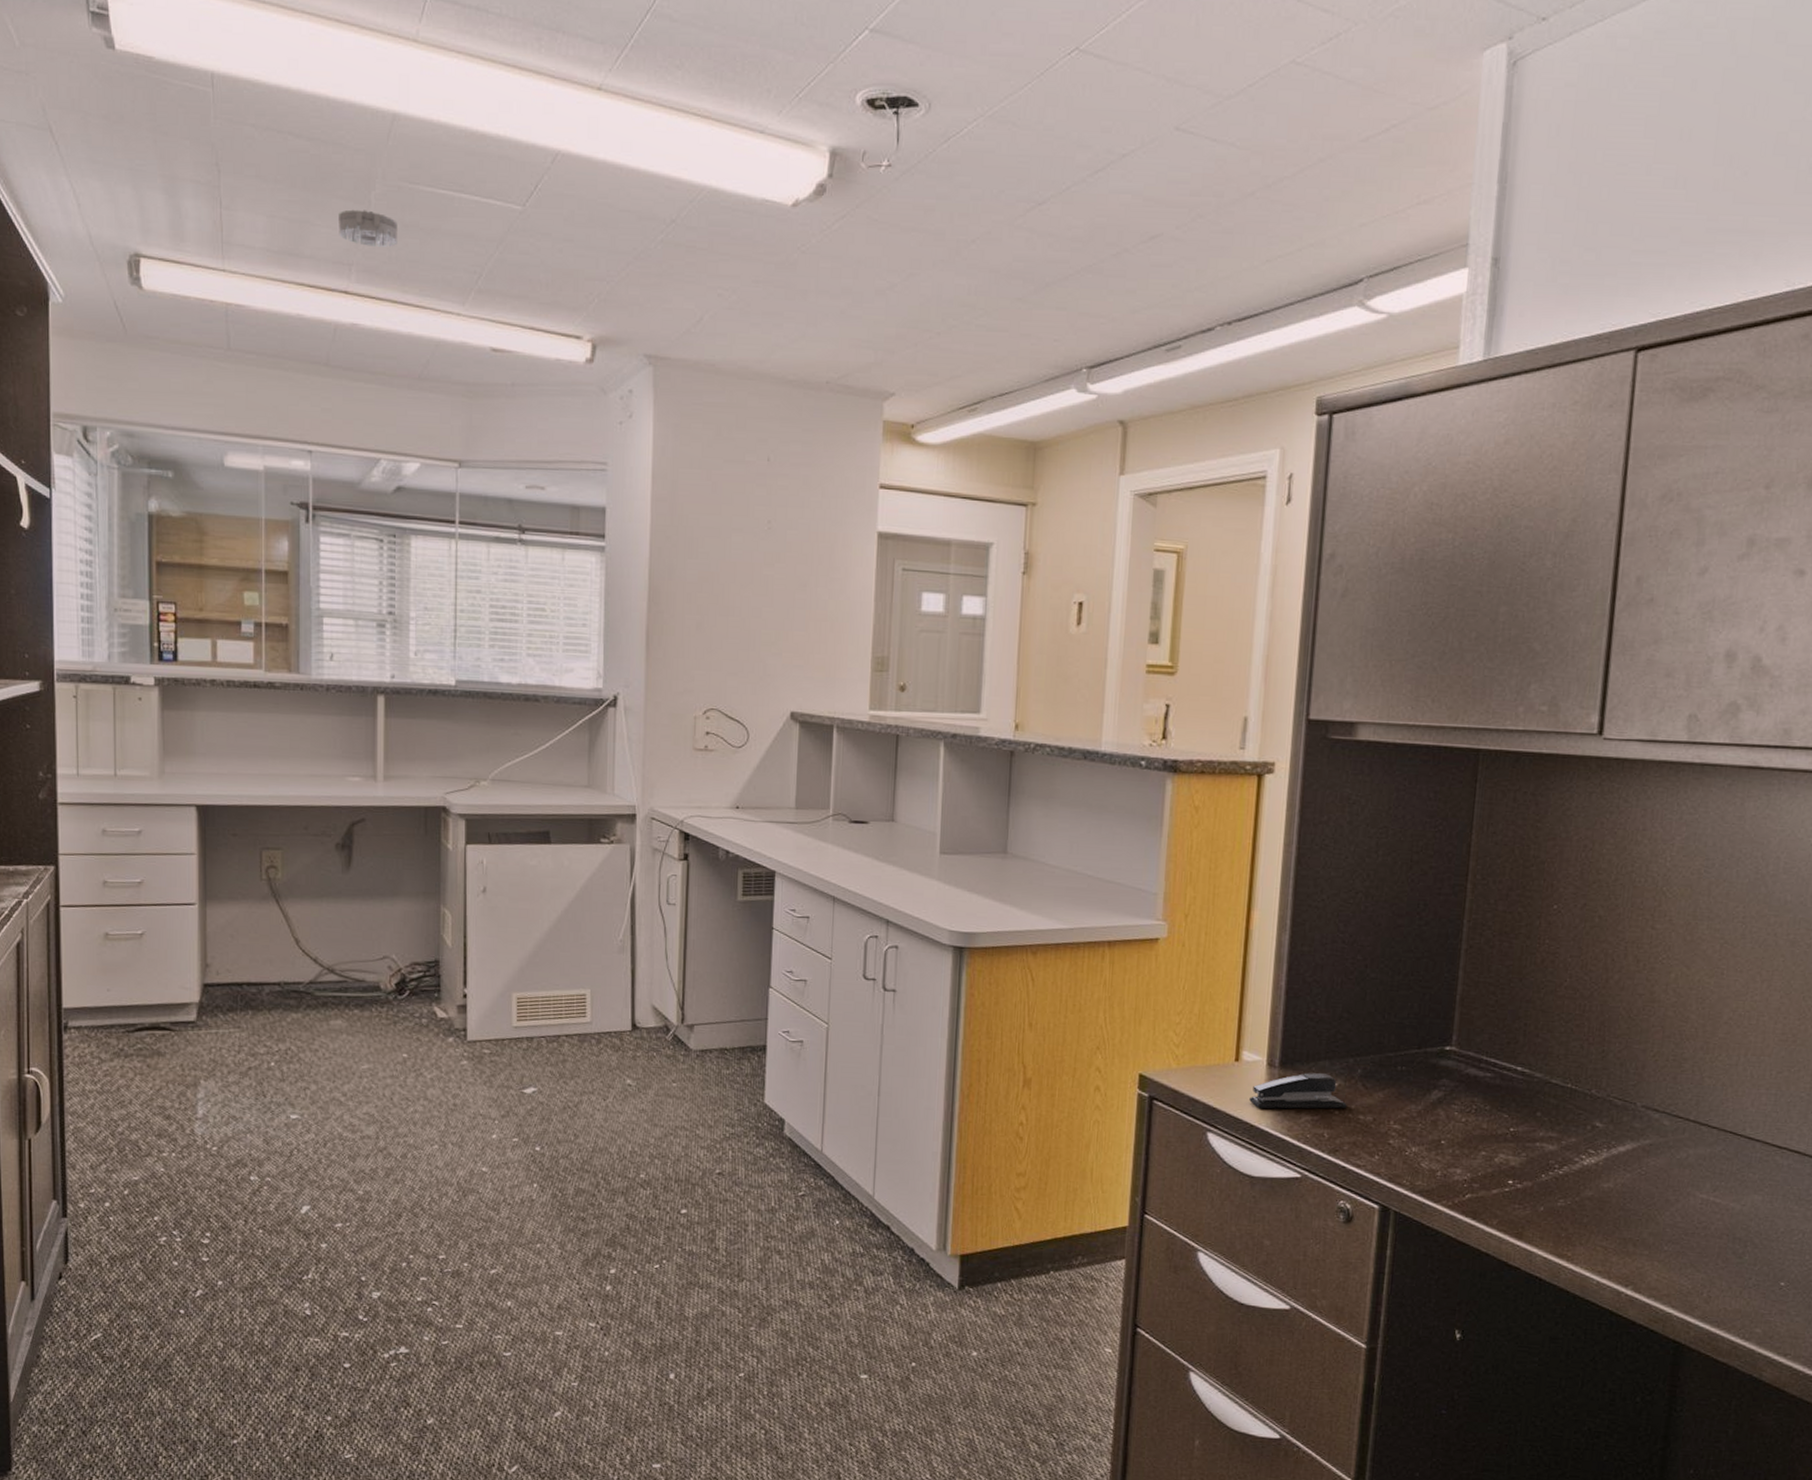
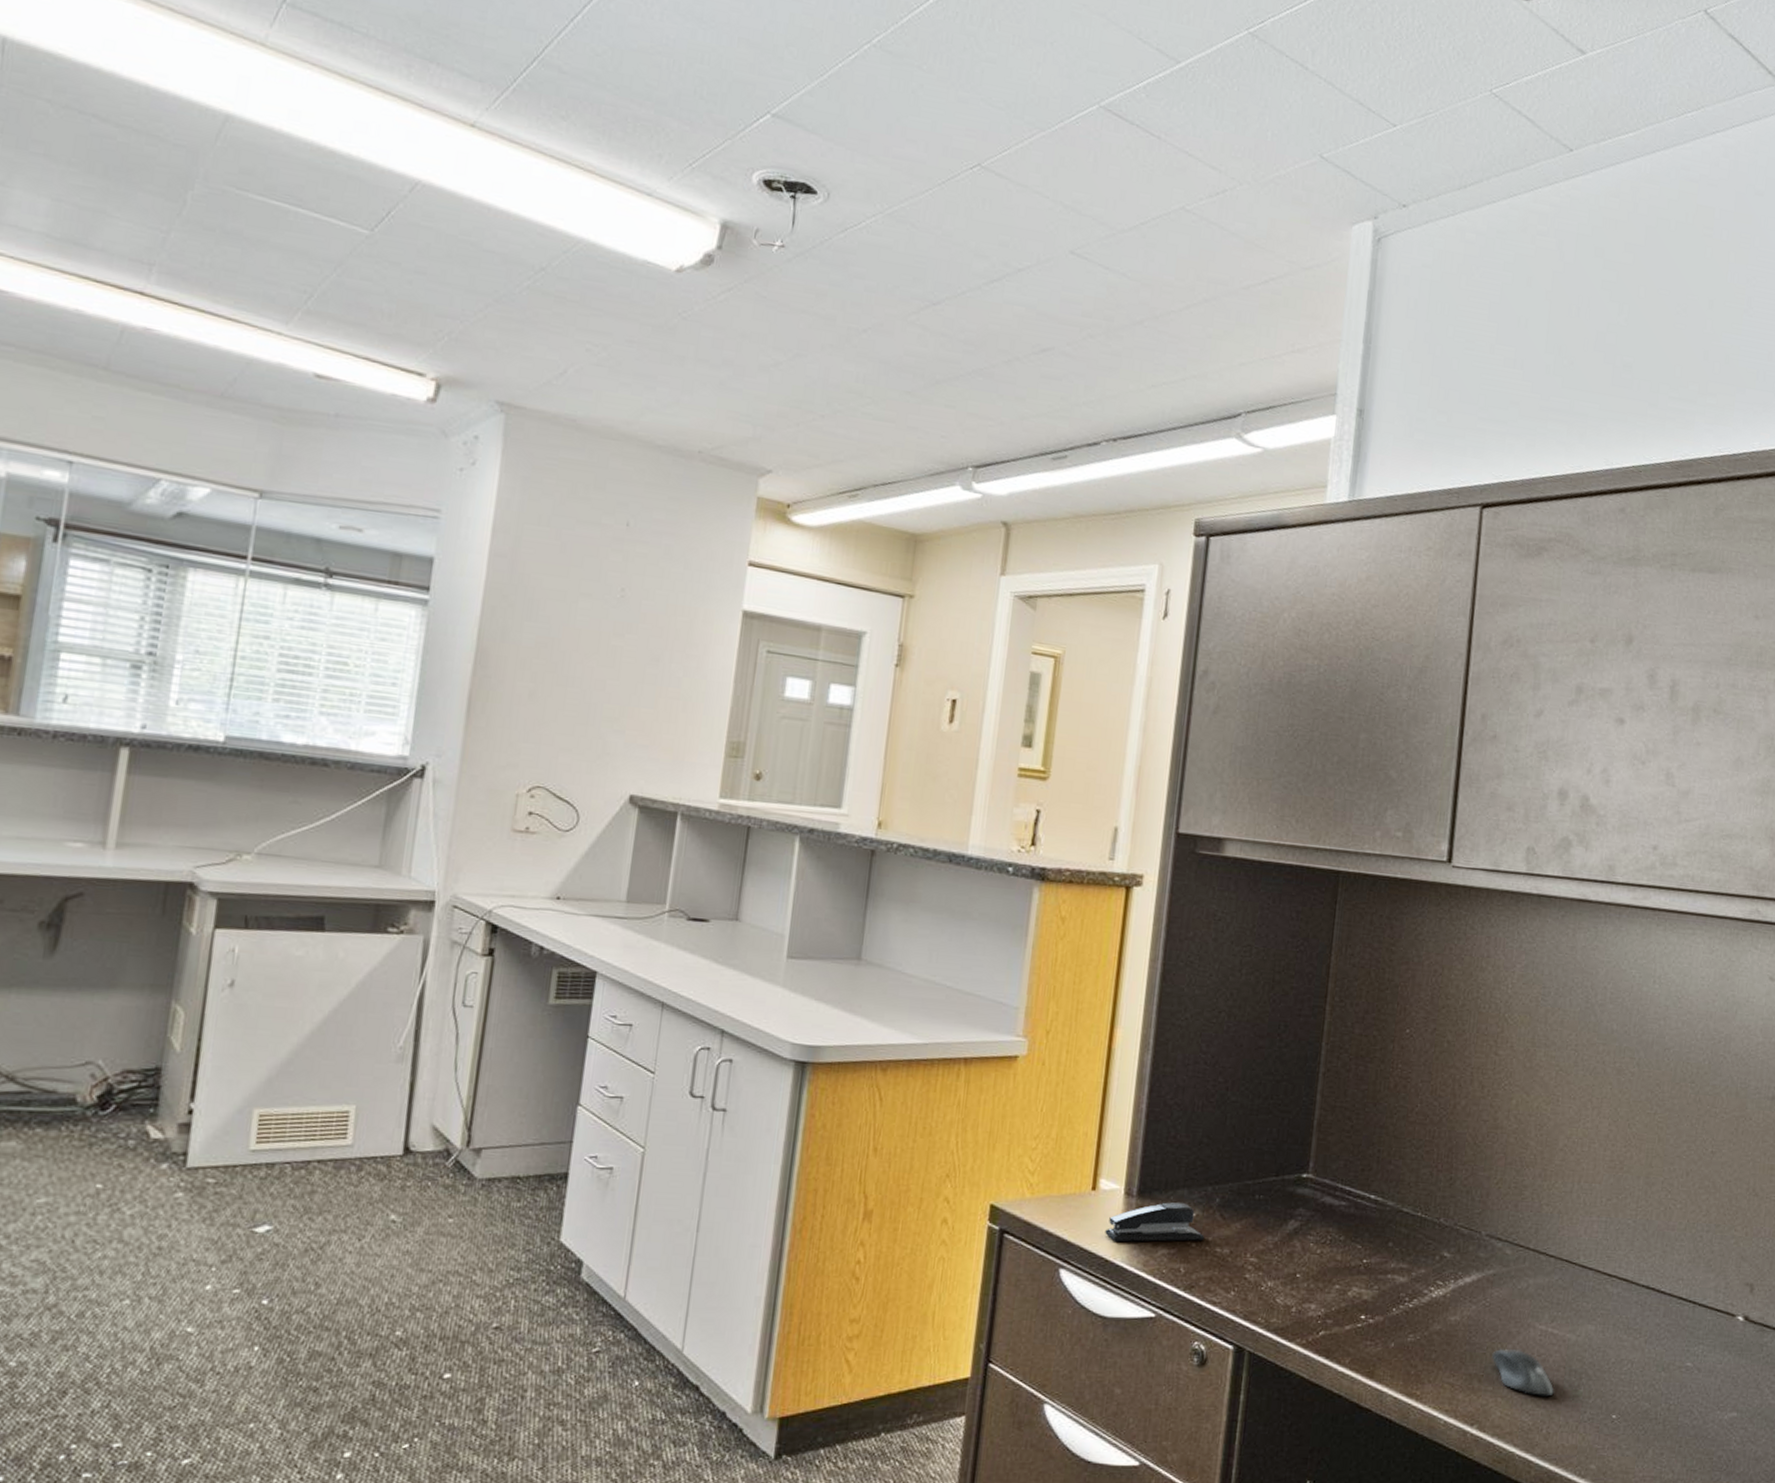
smoke detector: present [337,209,398,247] -> none [140,206,217,253]
computer mouse: none [1648,1215,1716,1262] -> present [1492,1348,1554,1397]

